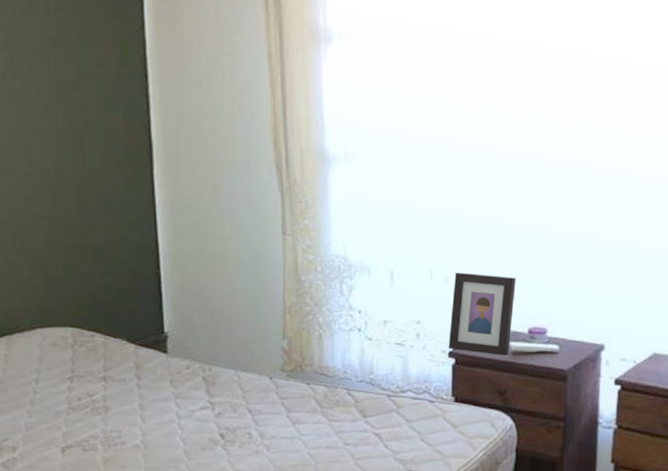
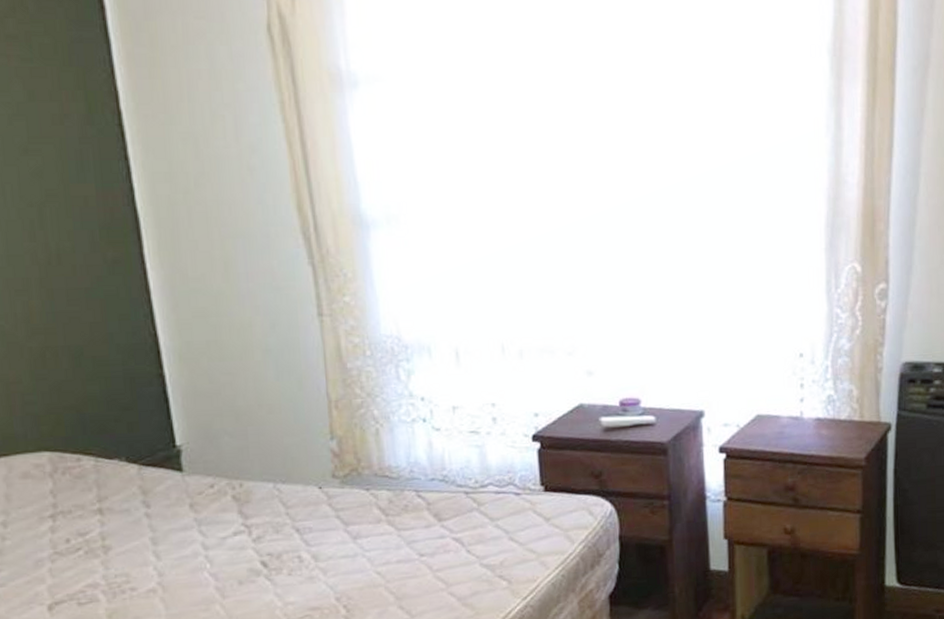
picture frame: present [448,272,516,356] -> none [530,343,601,434]

